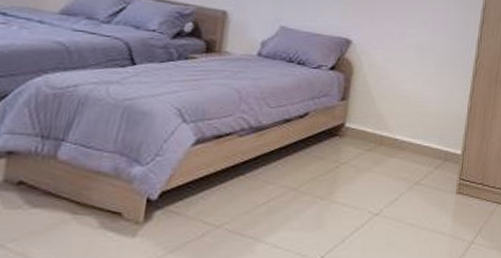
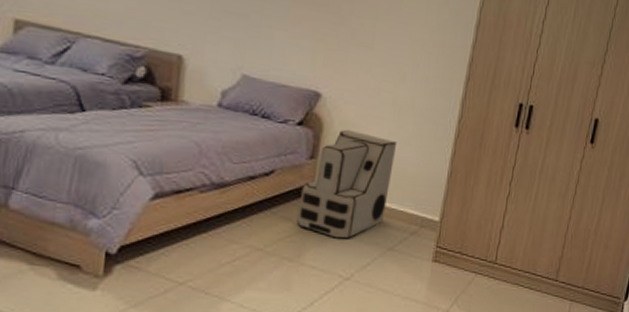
air purifier: none [329,72,421,175] -> present [297,129,398,239]

